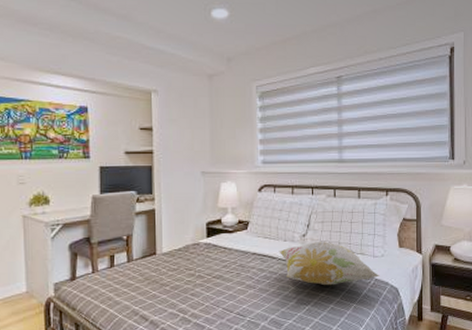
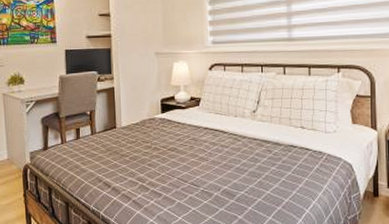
decorative pillow: present [278,242,380,286] -> none [229,117,333,160]

